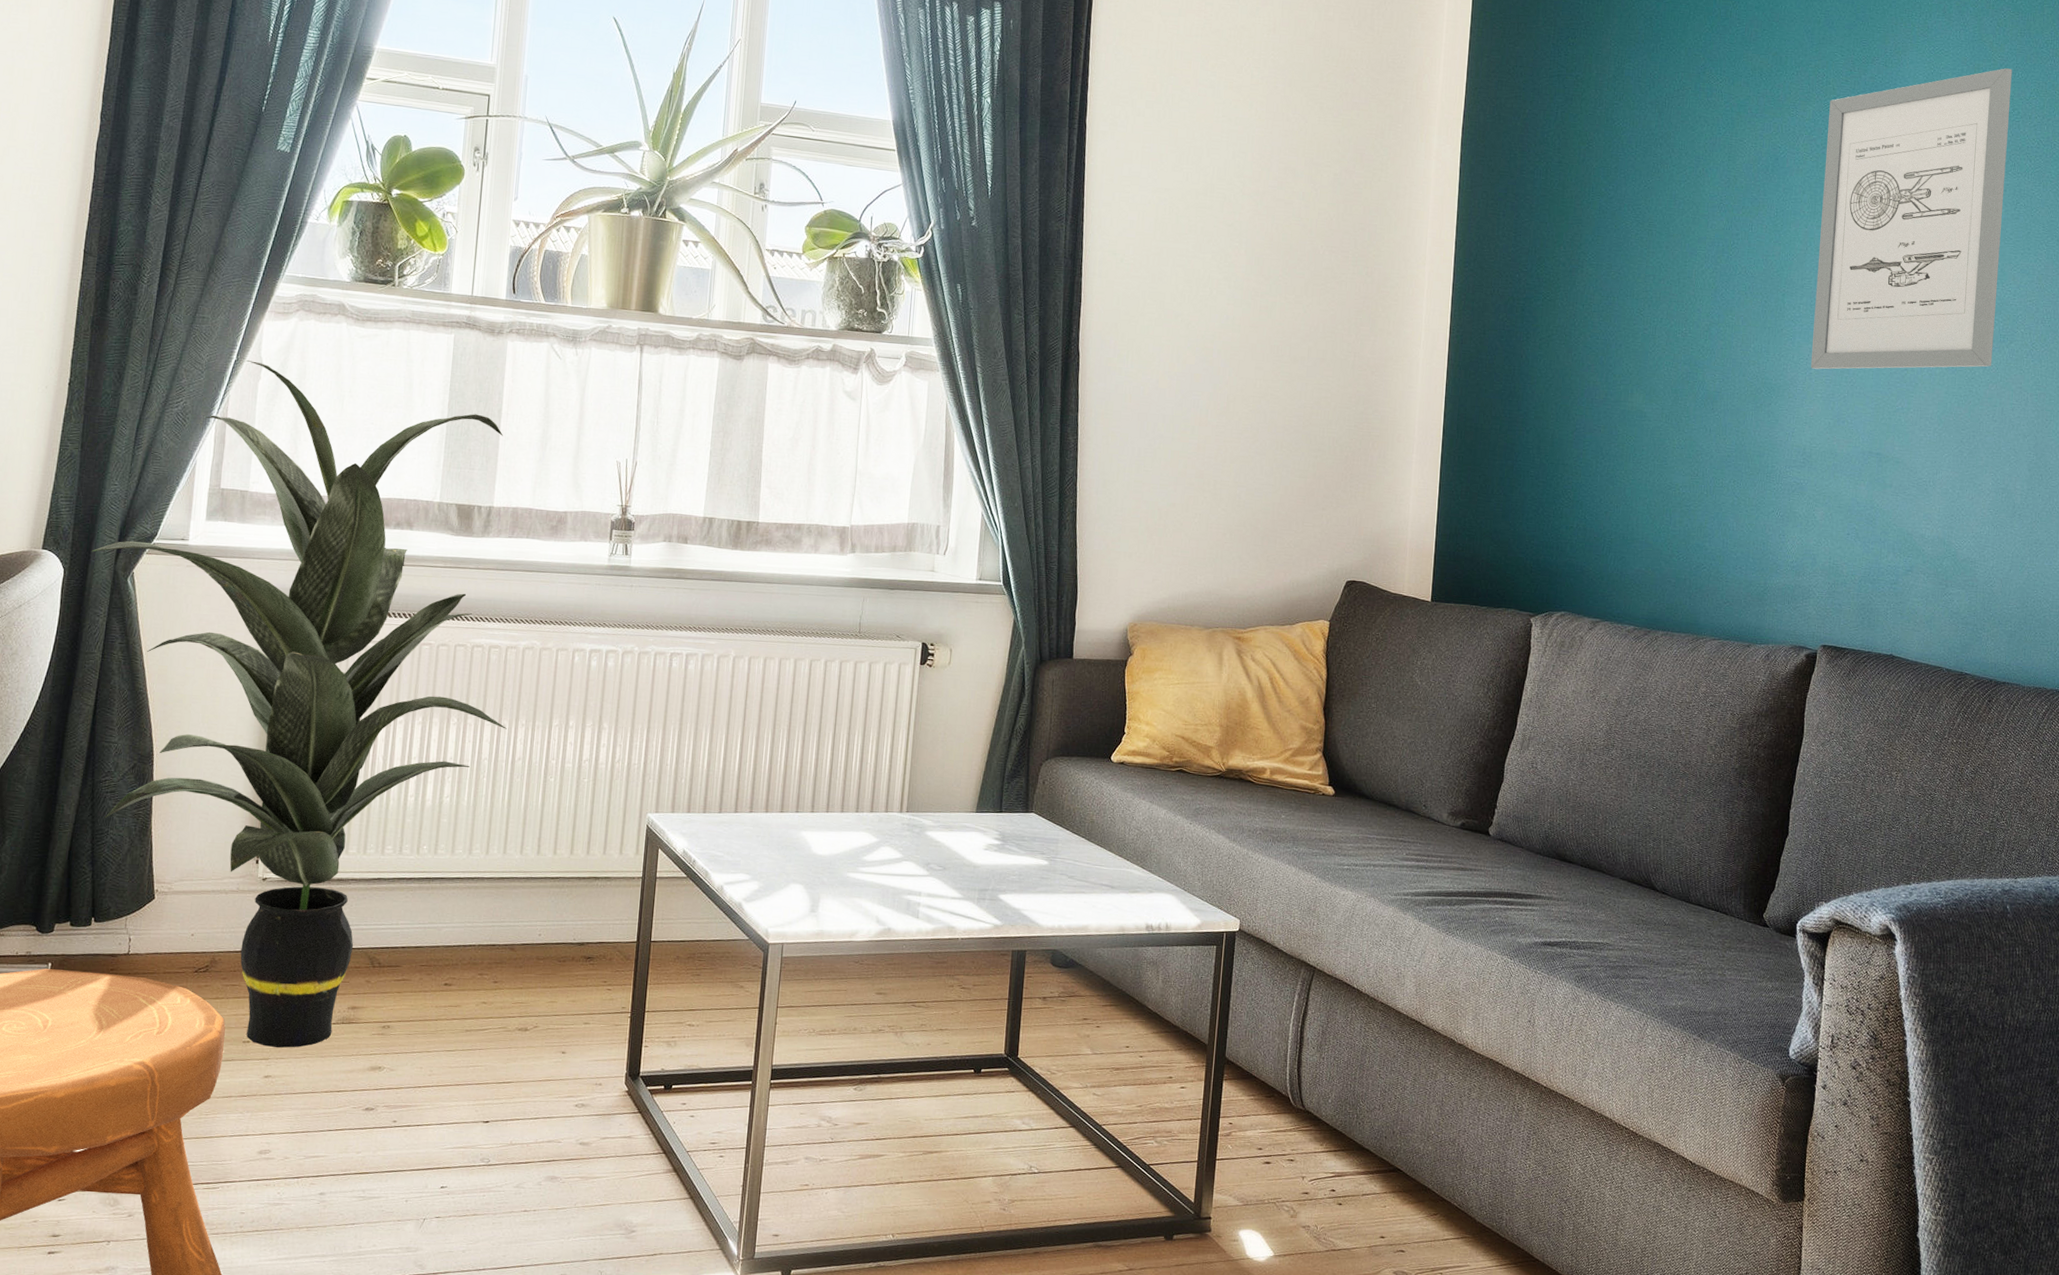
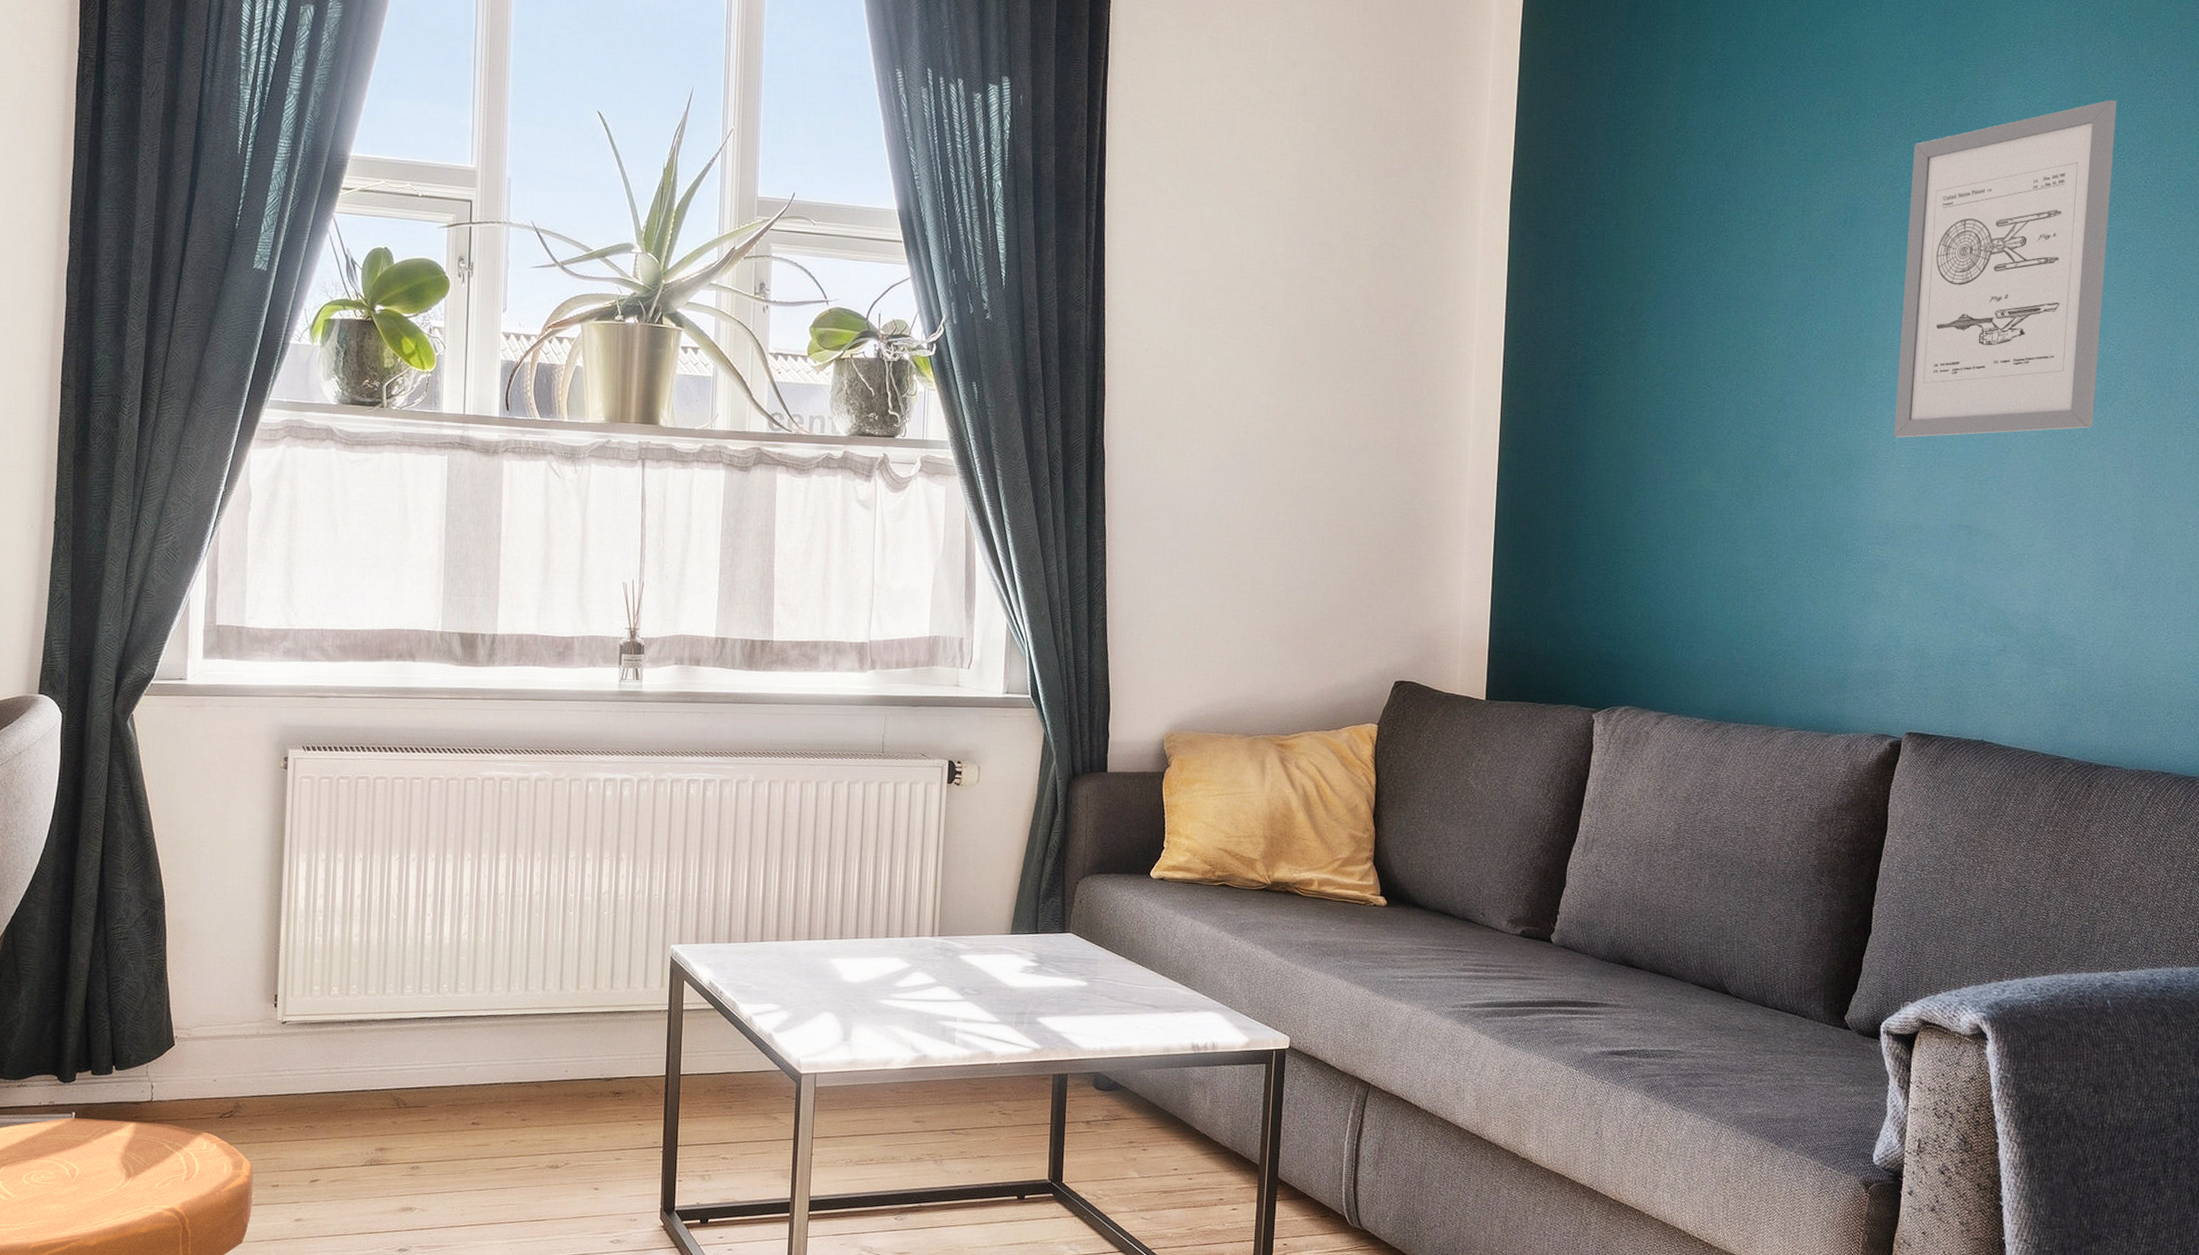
indoor plant: present [92,360,507,1048] -> none [89,491,523,1191]

